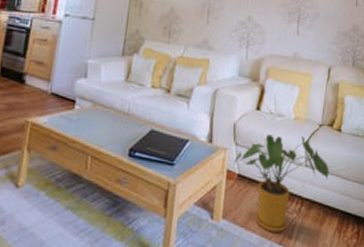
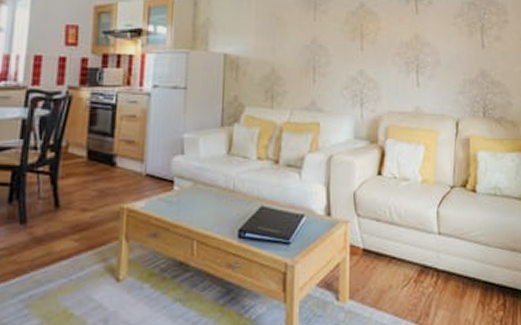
house plant: present [234,134,329,232] -> none [357,201,466,310]

